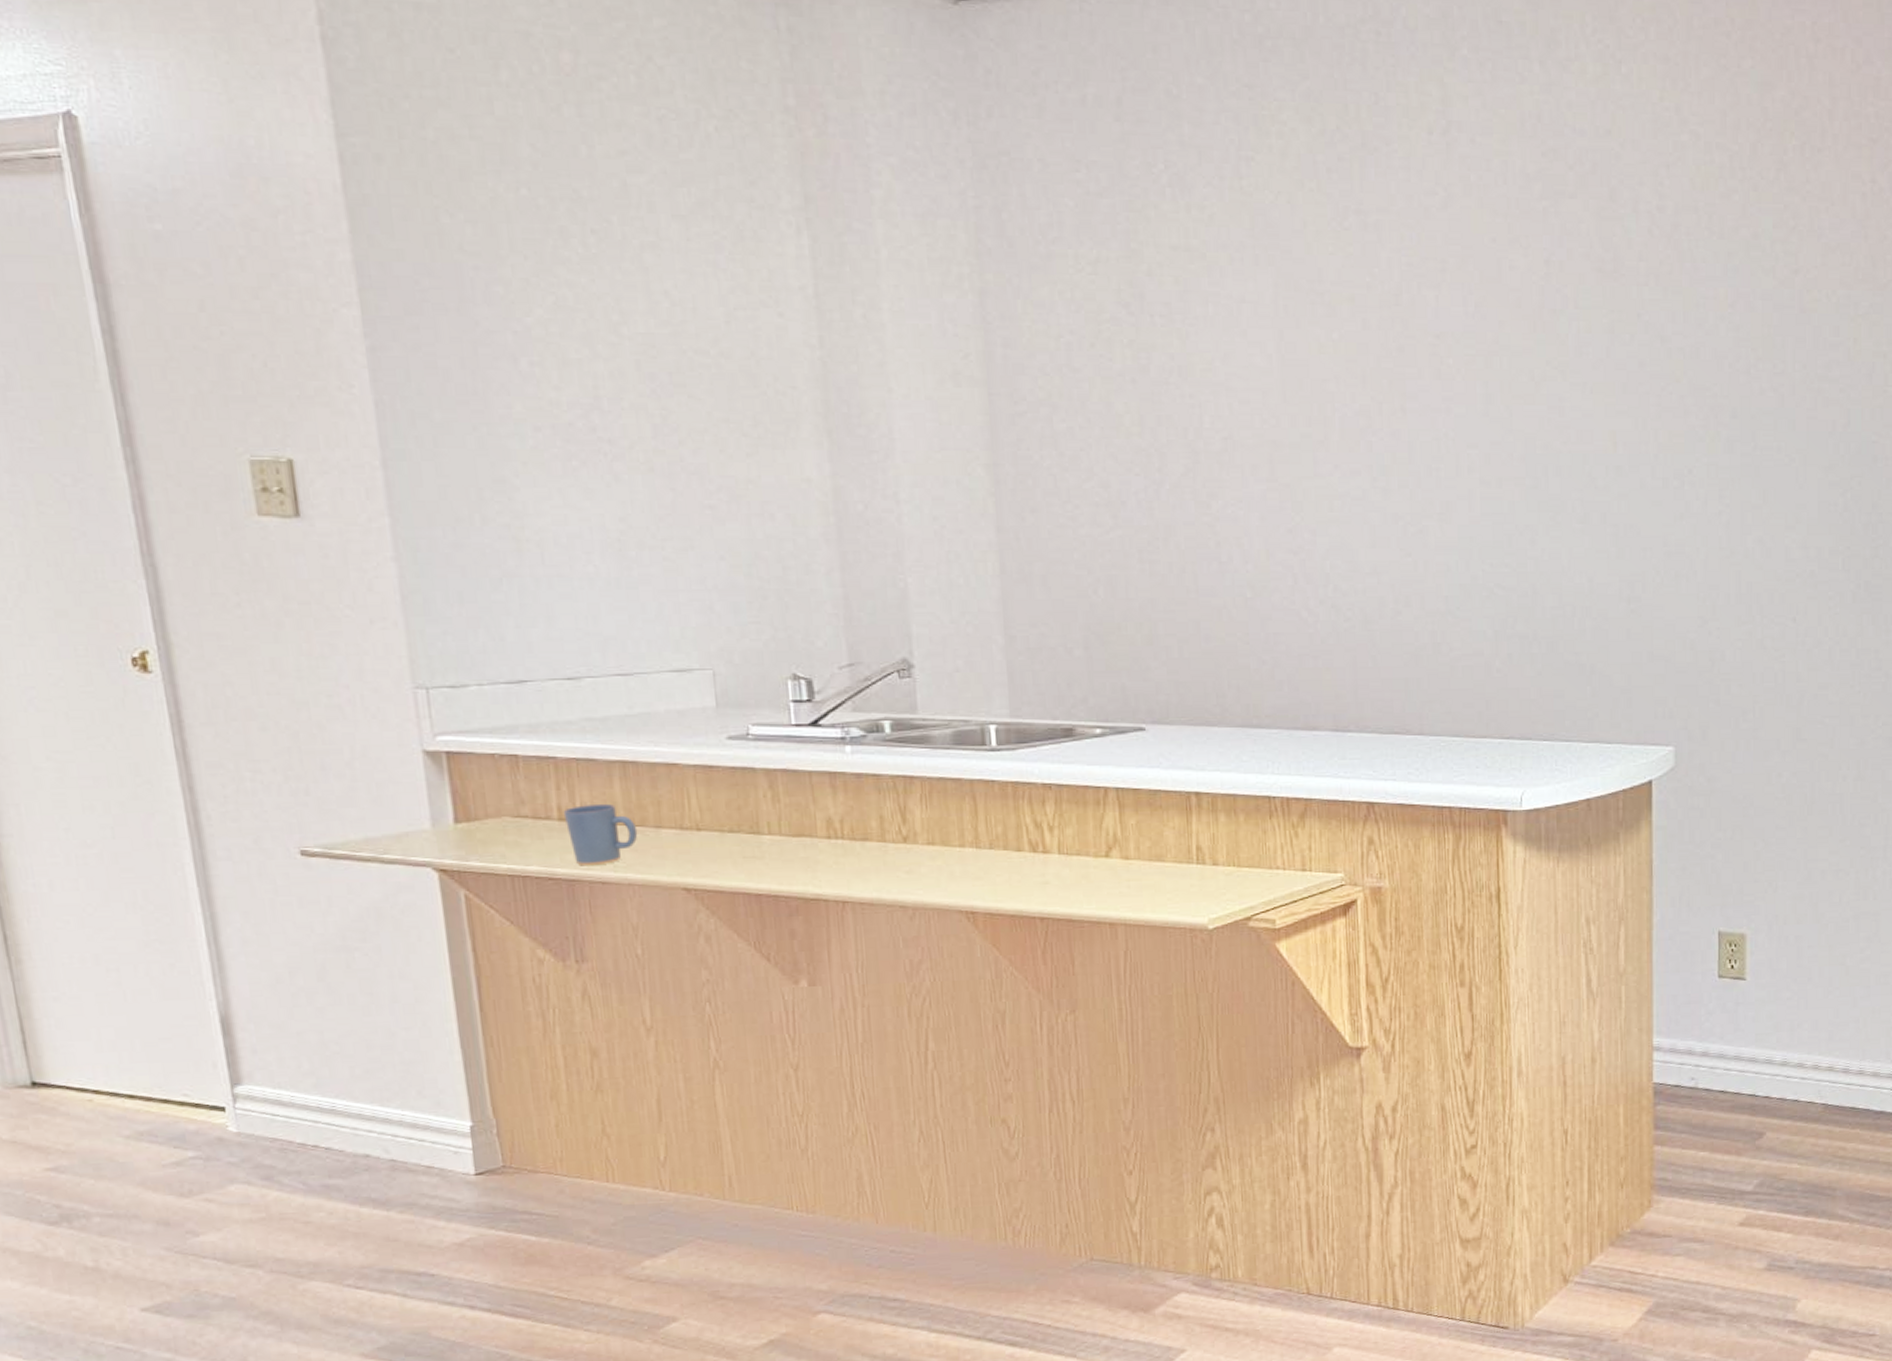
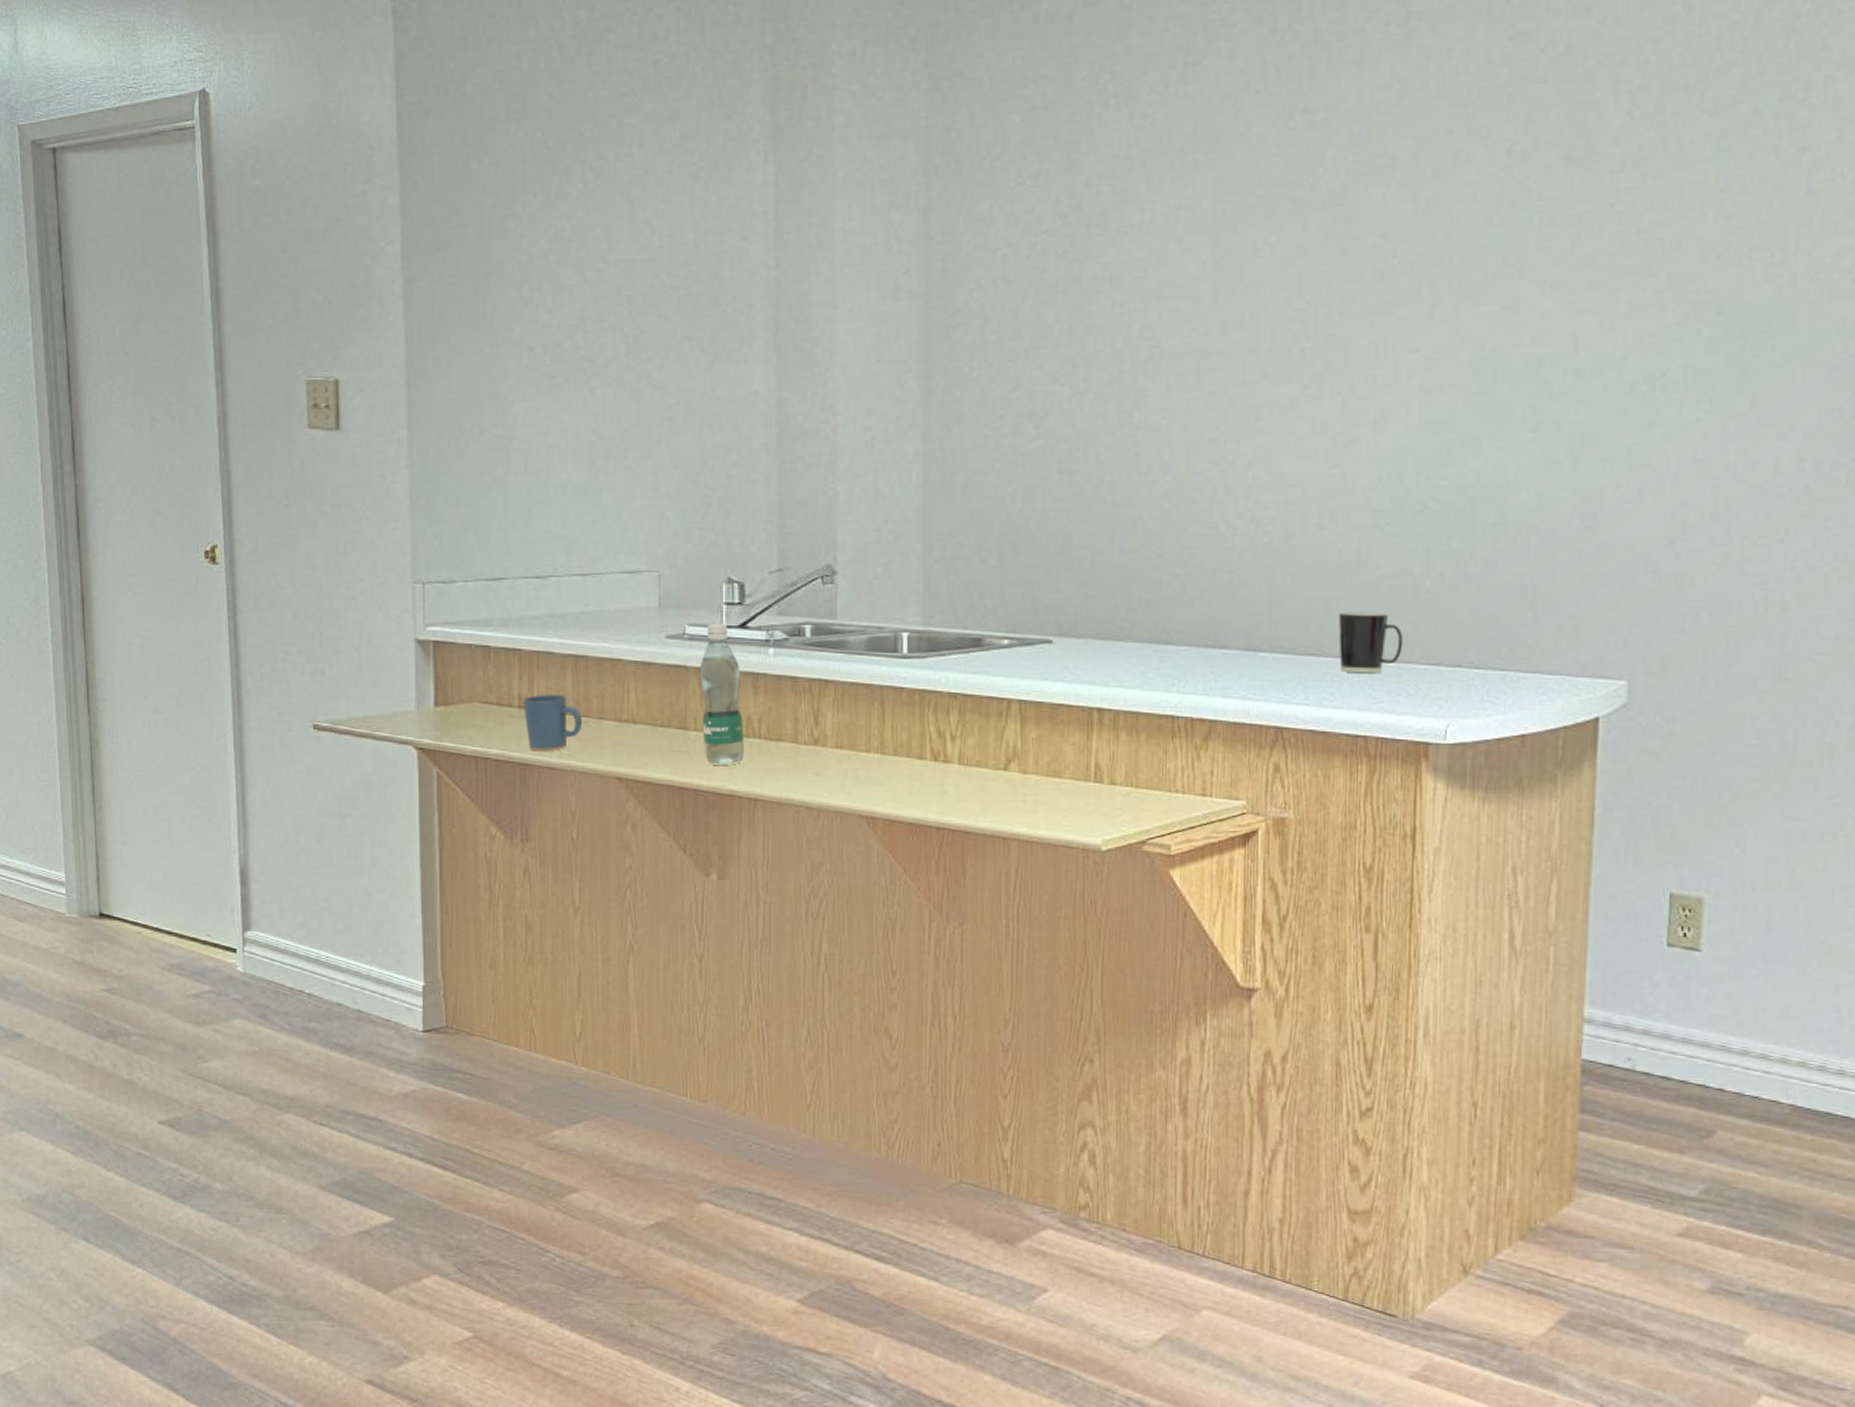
bottle: none [768,722,827,869] -> present [699,624,744,765]
mug: none [1419,691,1479,748] -> present [1338,612,1404,673]

